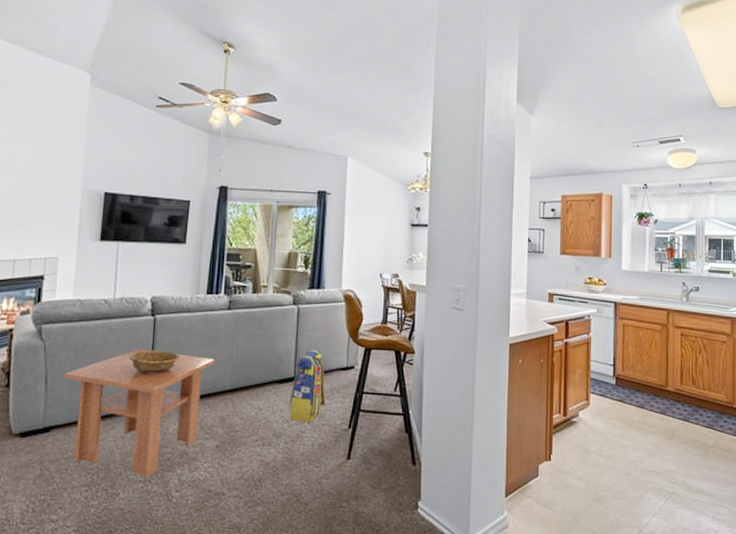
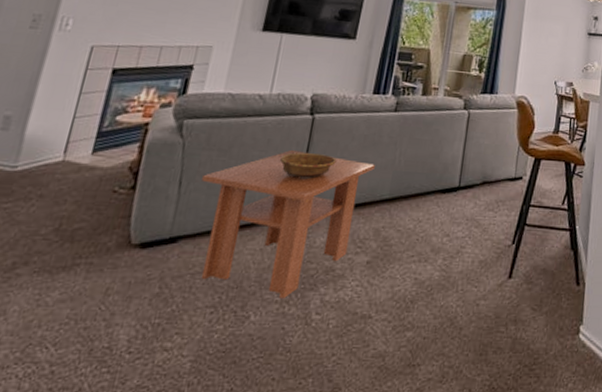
backpack: present [290,349,326,423] -> none [451,157,492,237]

